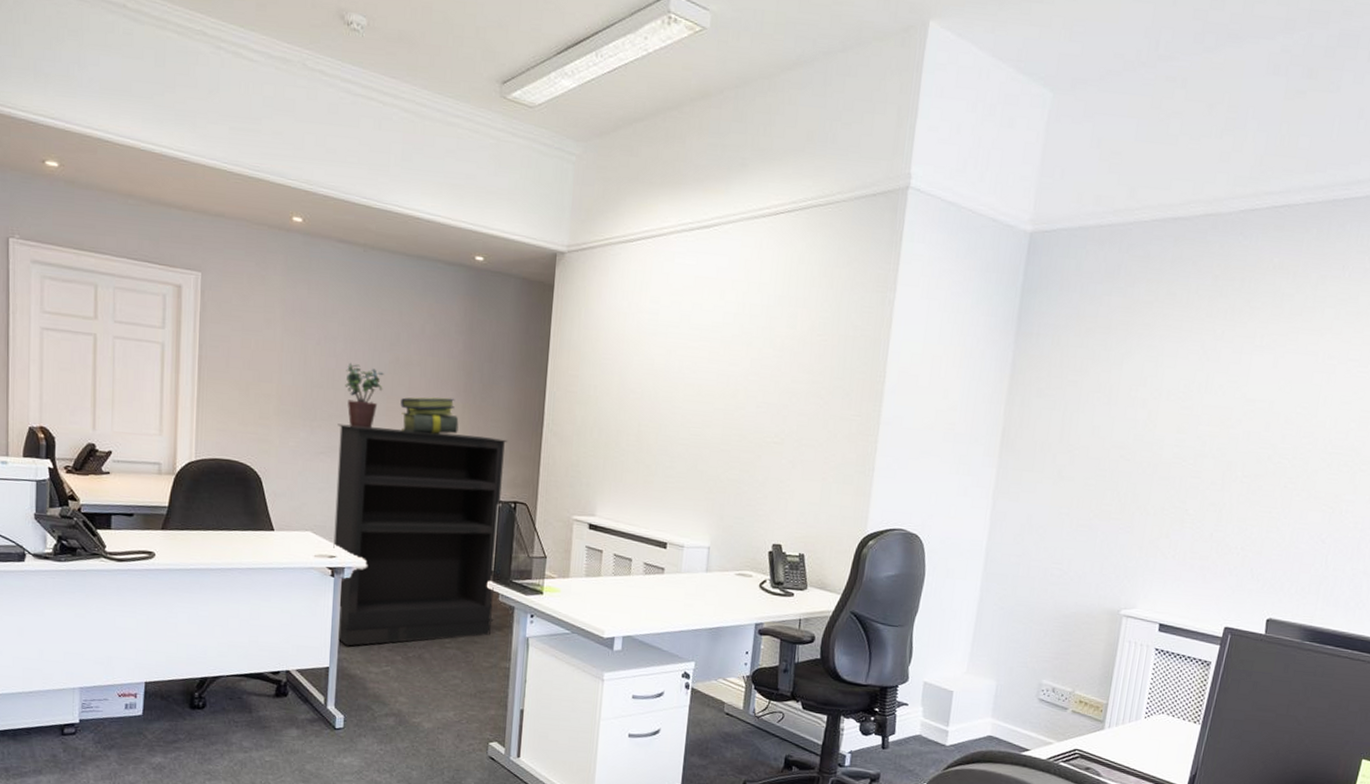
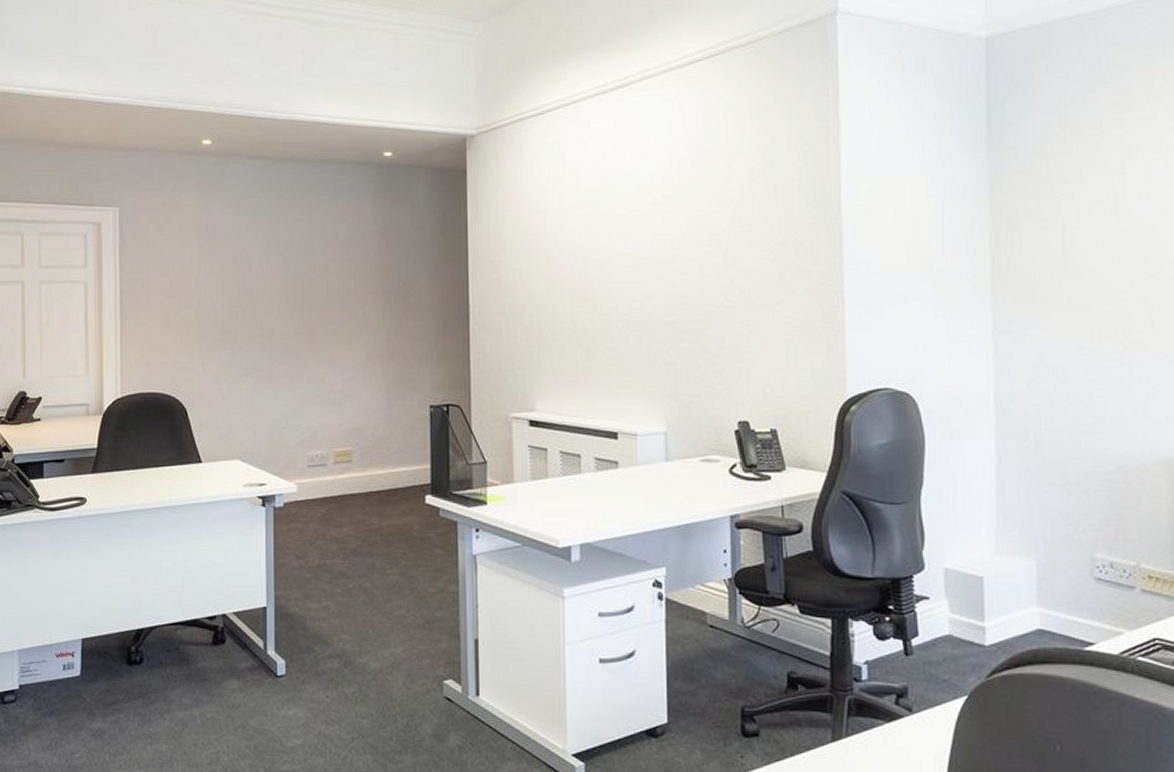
bookshelf: present [333,423,508,646] -> none [258,338,436,582]
potted plant: present [345,362,384,428] -> none [263,277,301,345]
stack of books: present [401,397,459,435] -> none [320,301,381,343]

